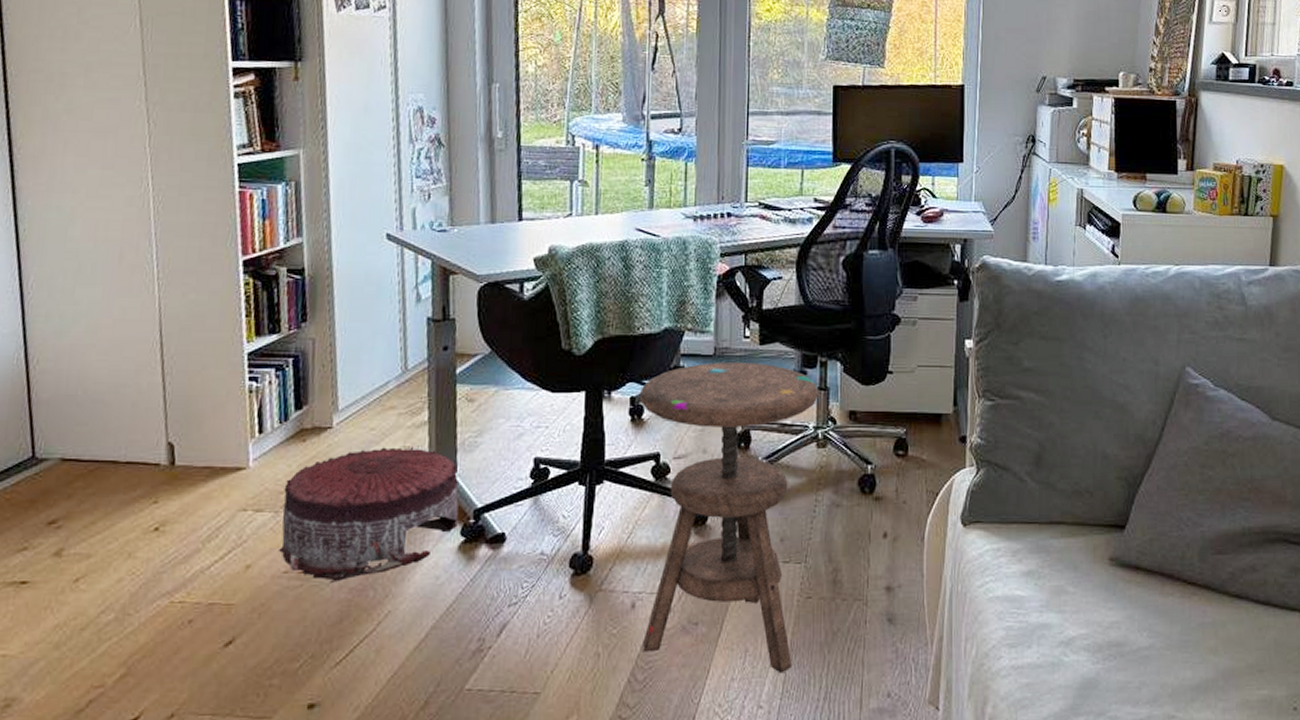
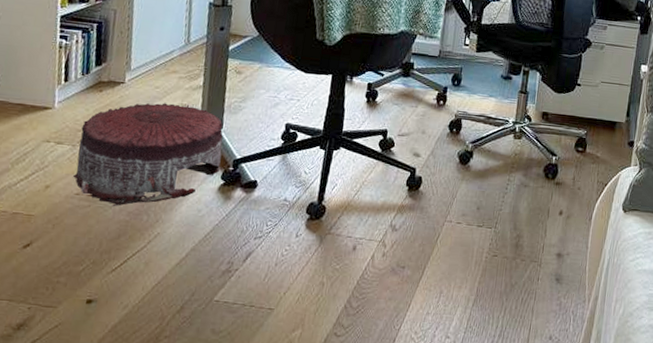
side table: present [640,362,819,674] -> none [359,62,520,313]

